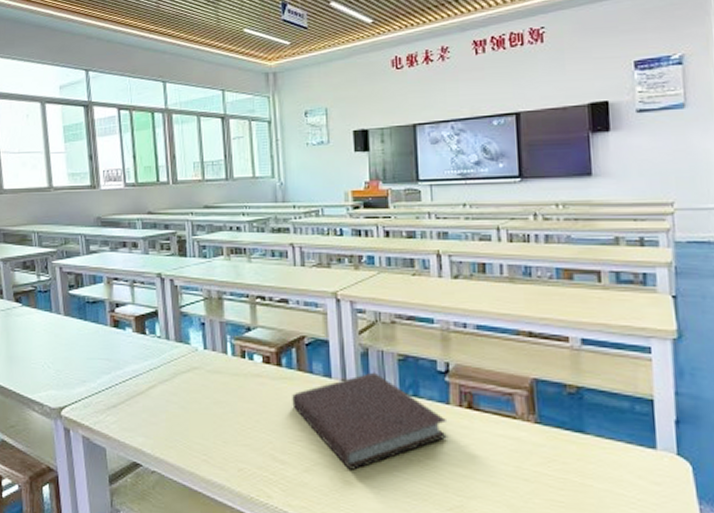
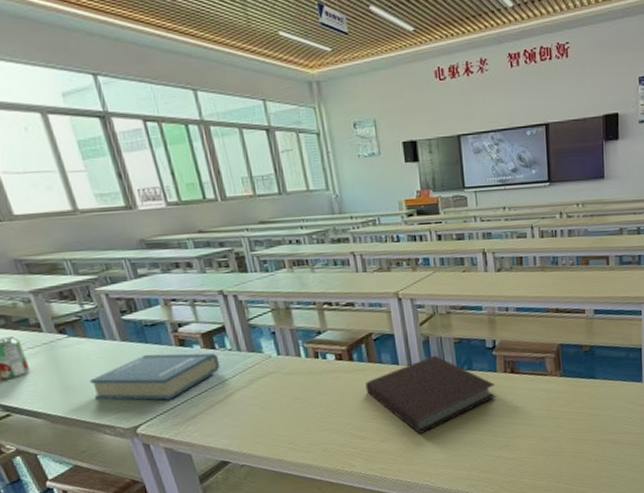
hardback book: none [30,332,148,383] -> present [89,352,220,400]

